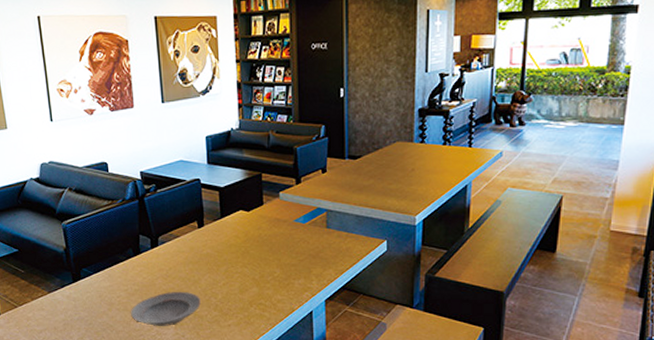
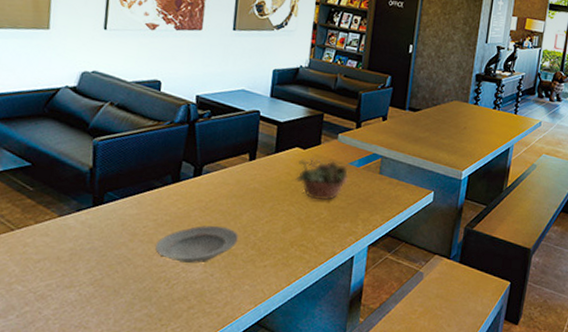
succulent planter: none [244,219,296,260] -> present [295,158,348,201]

